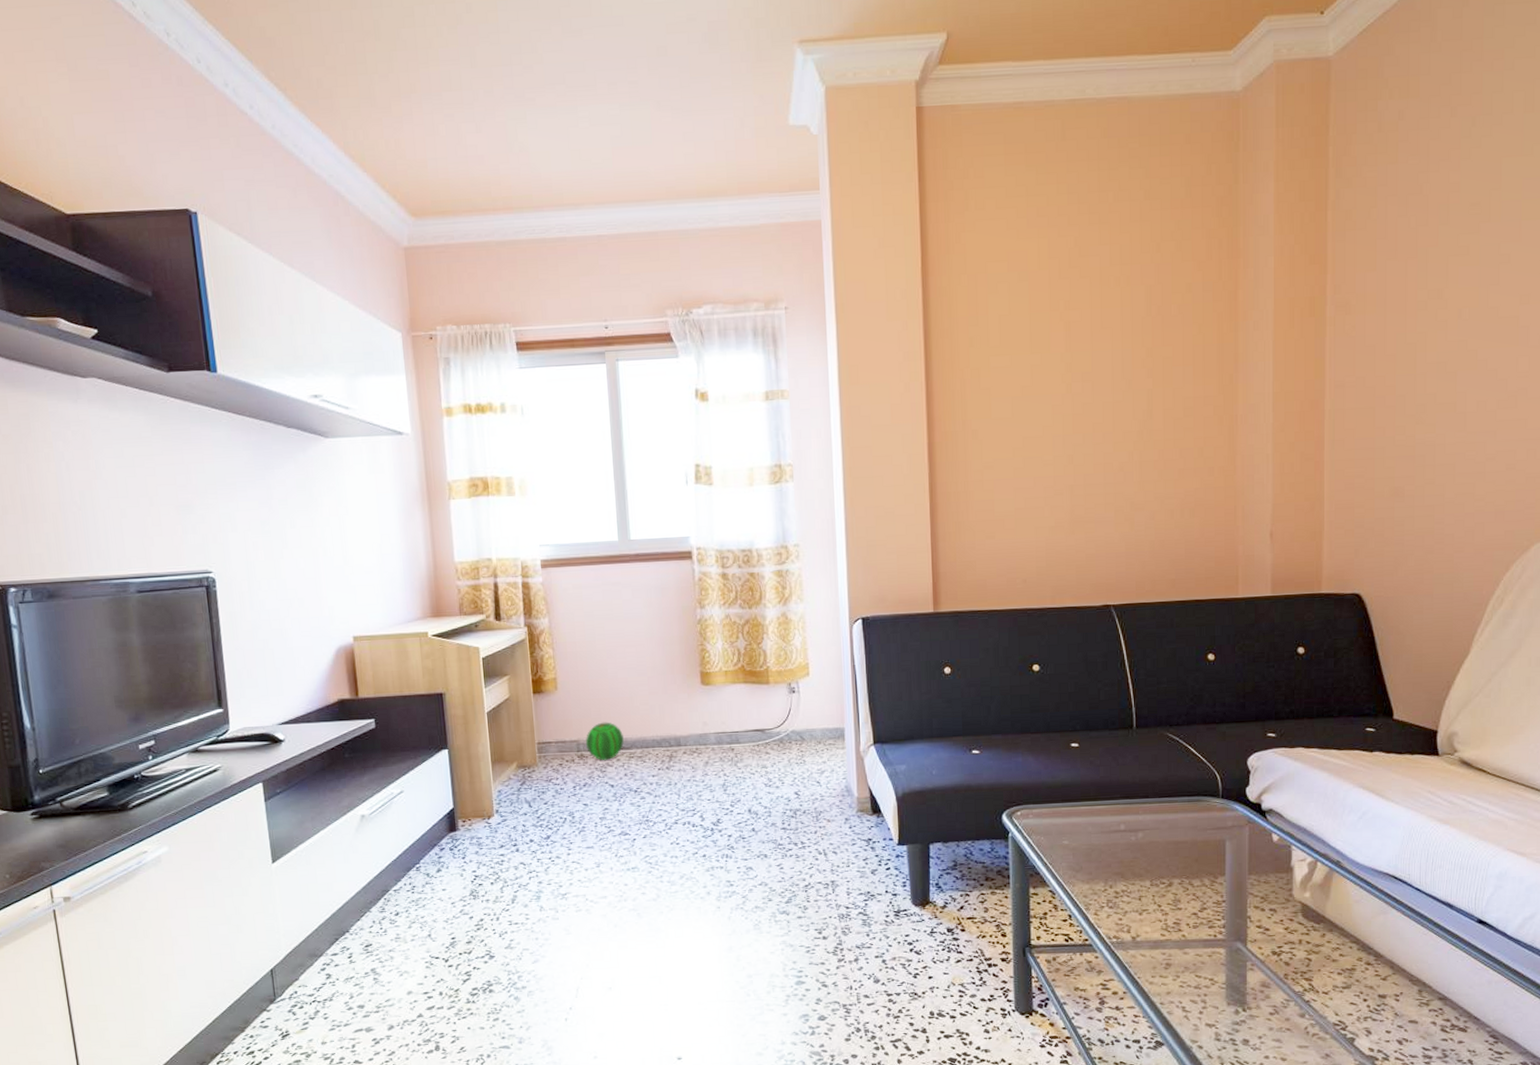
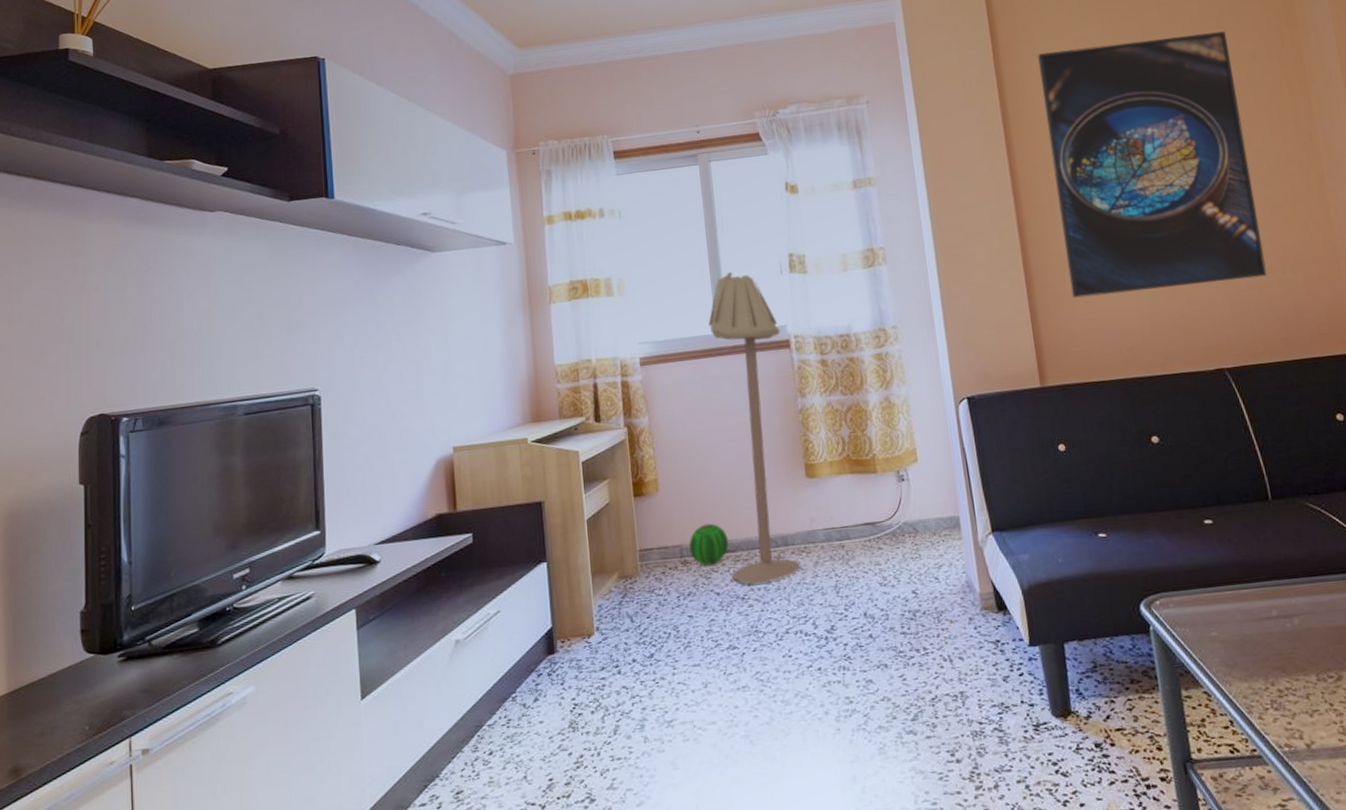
floor lamp: none [611,478,692,779] -> present [708,271,801,585]
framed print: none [968,258,1166,528] -> present [1038,31,1267,298]

